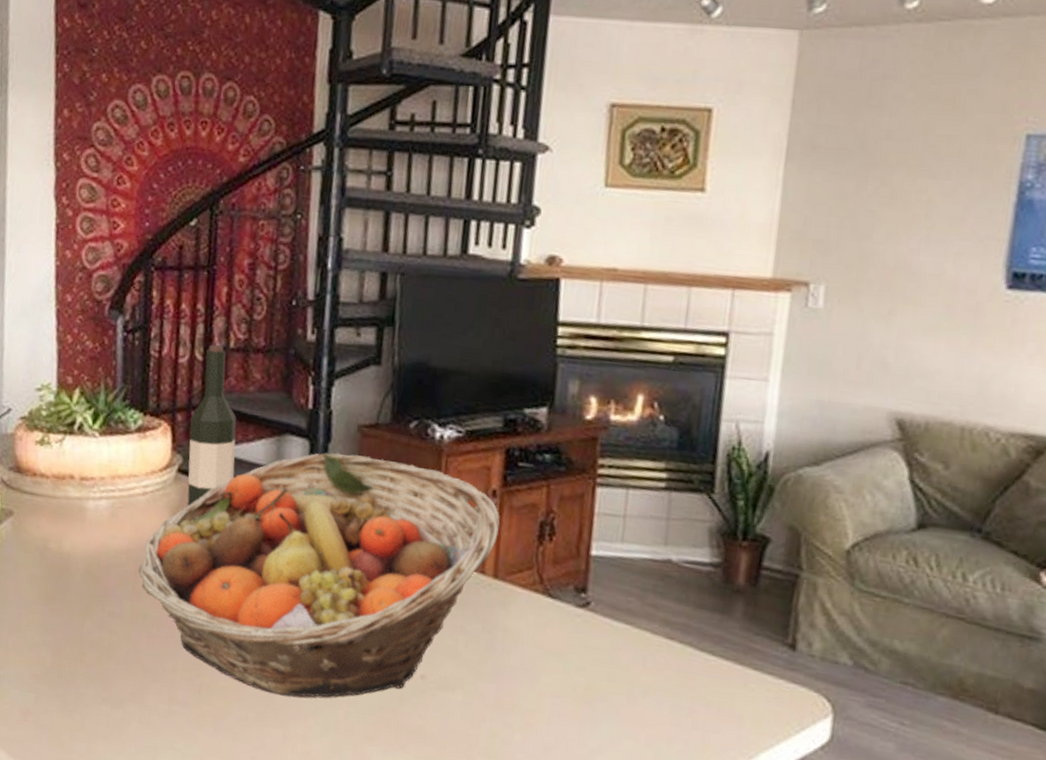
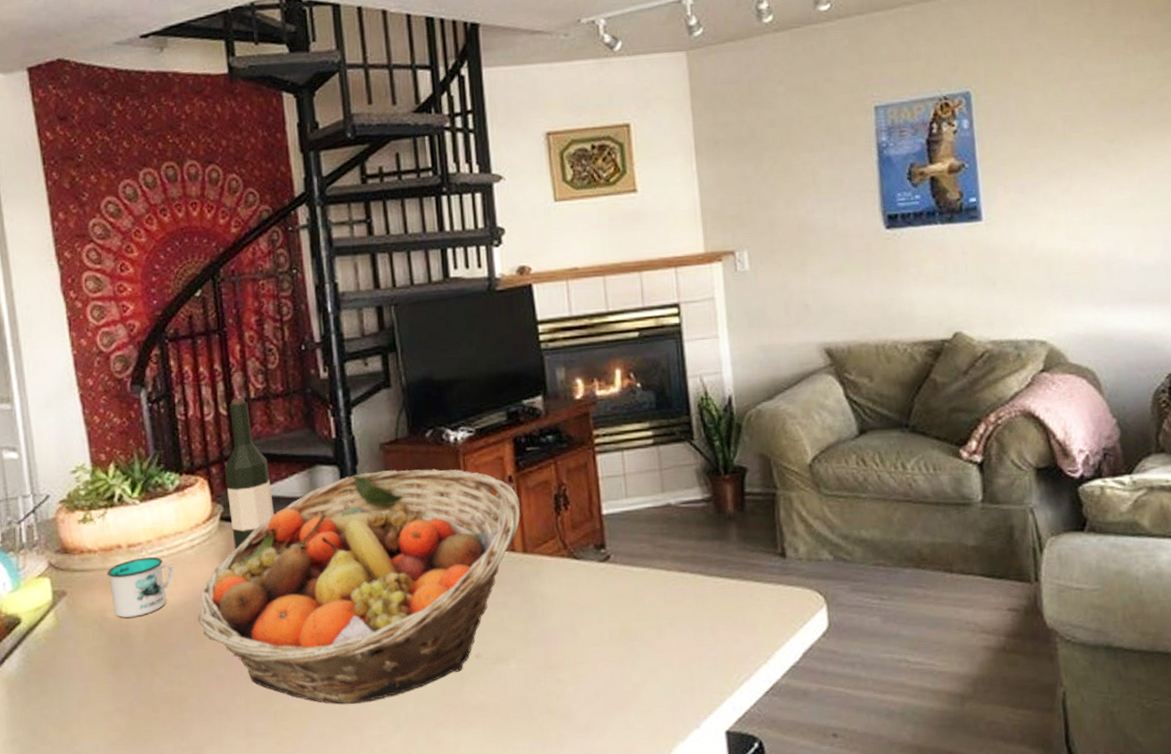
mug: none [55,493,123,554] -> present [107,556,174,618]

